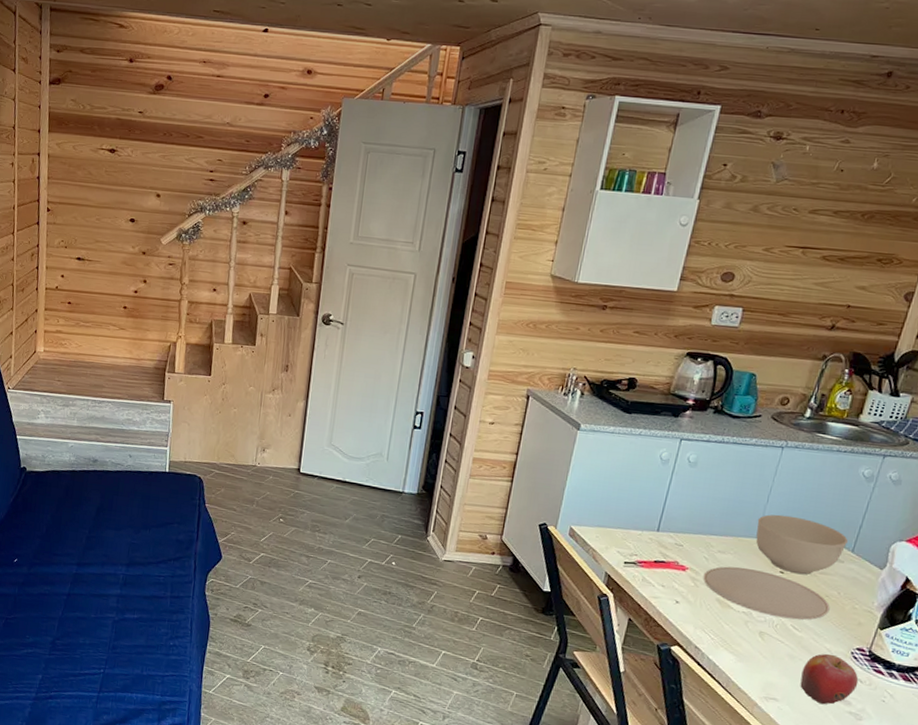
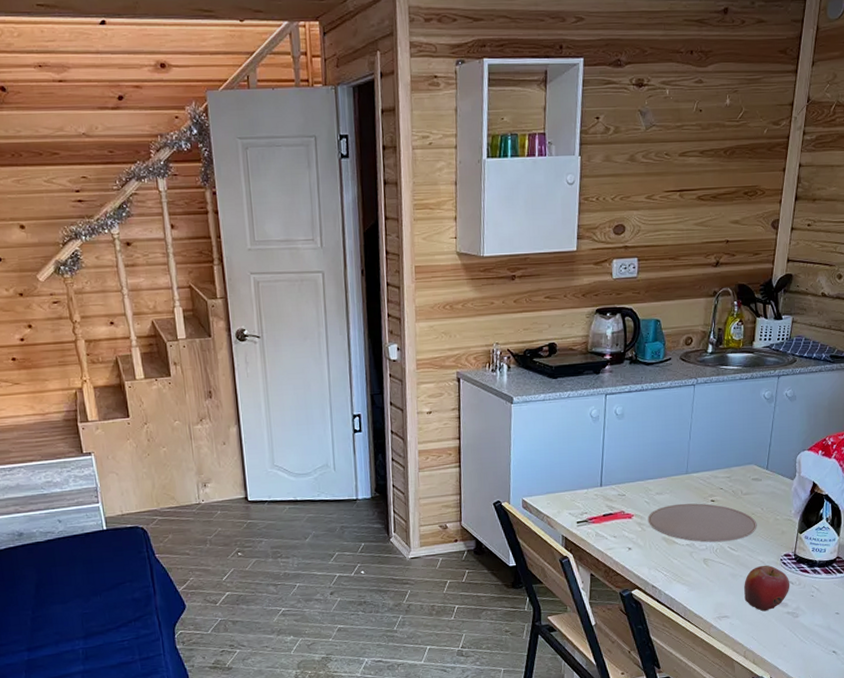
bowl: present [756,514,848,575] -> none [684,447,762,500]

